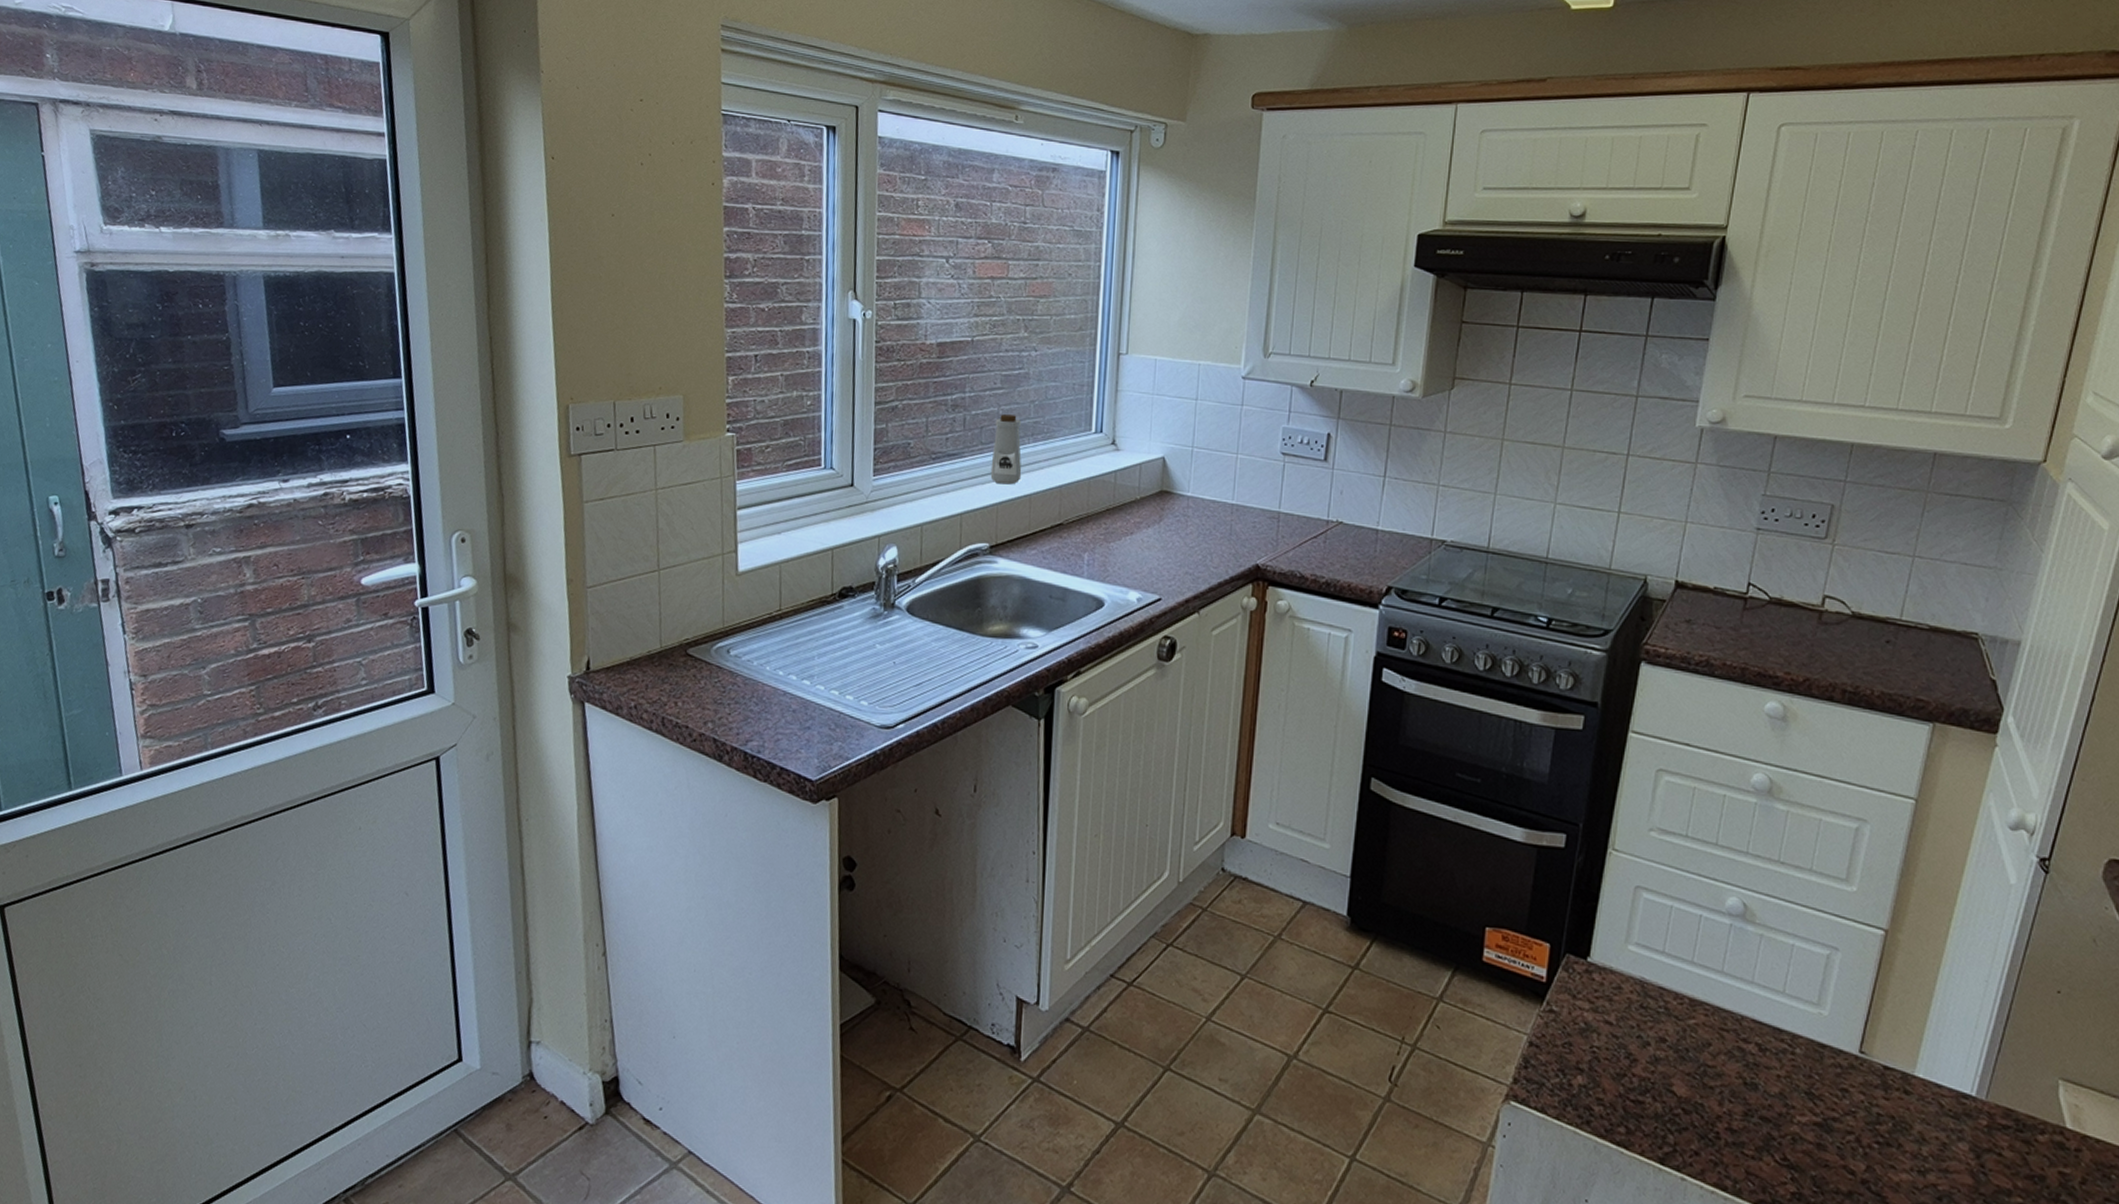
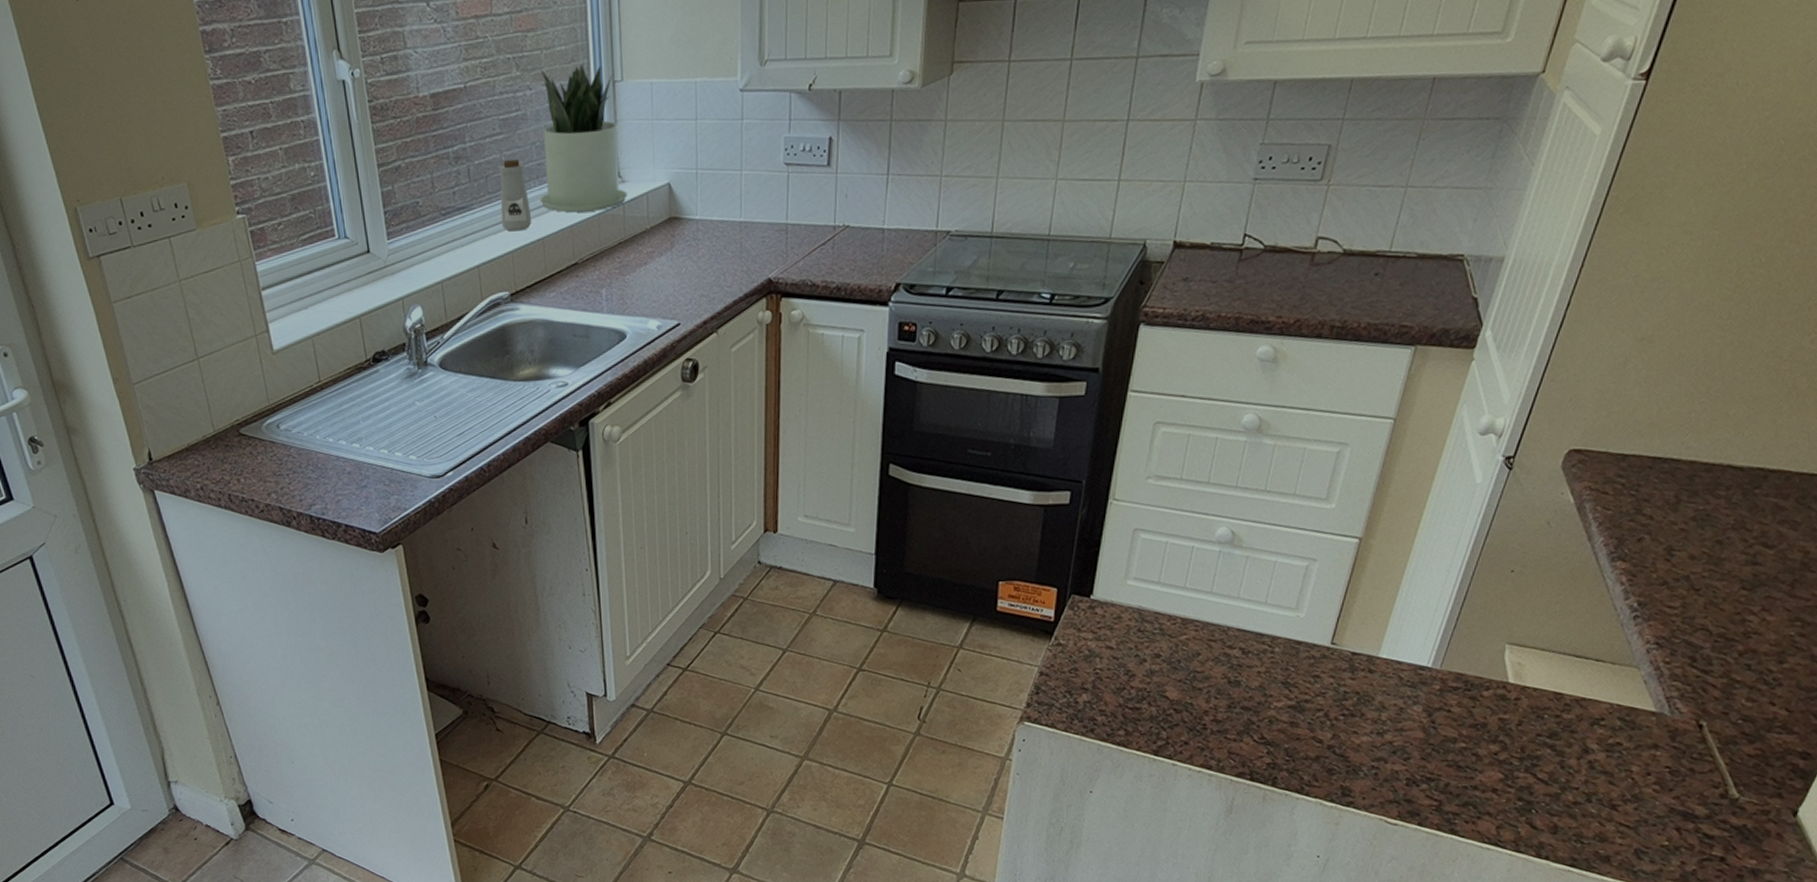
planter: none [1031,333,1121,475] -> present [539,63,628,213]

